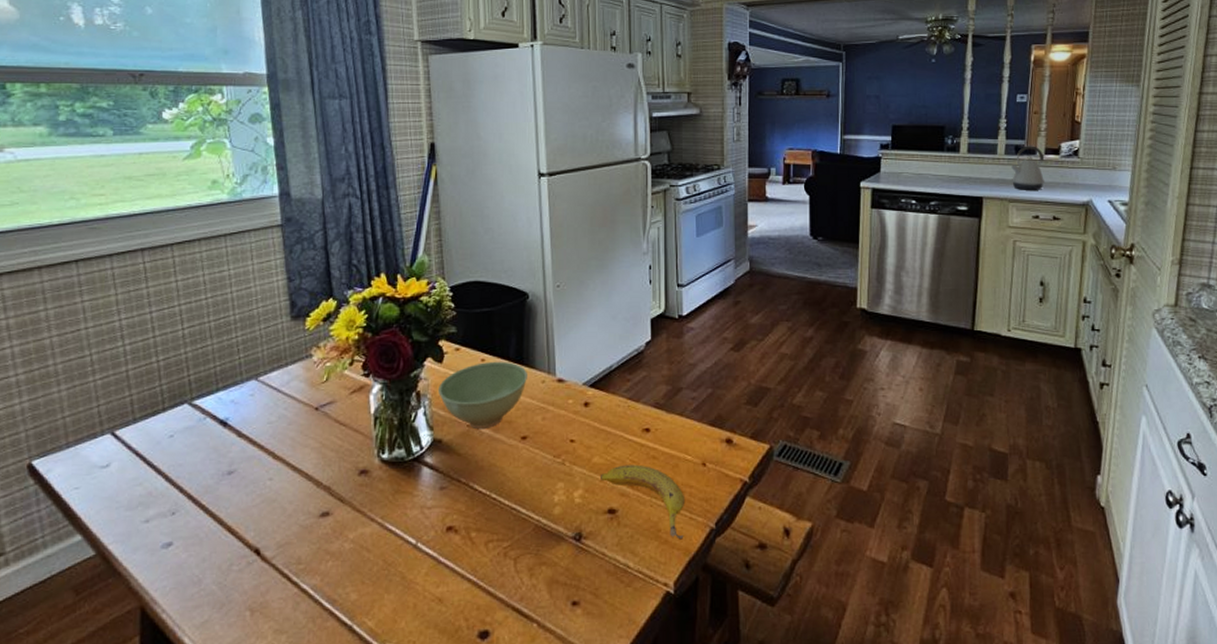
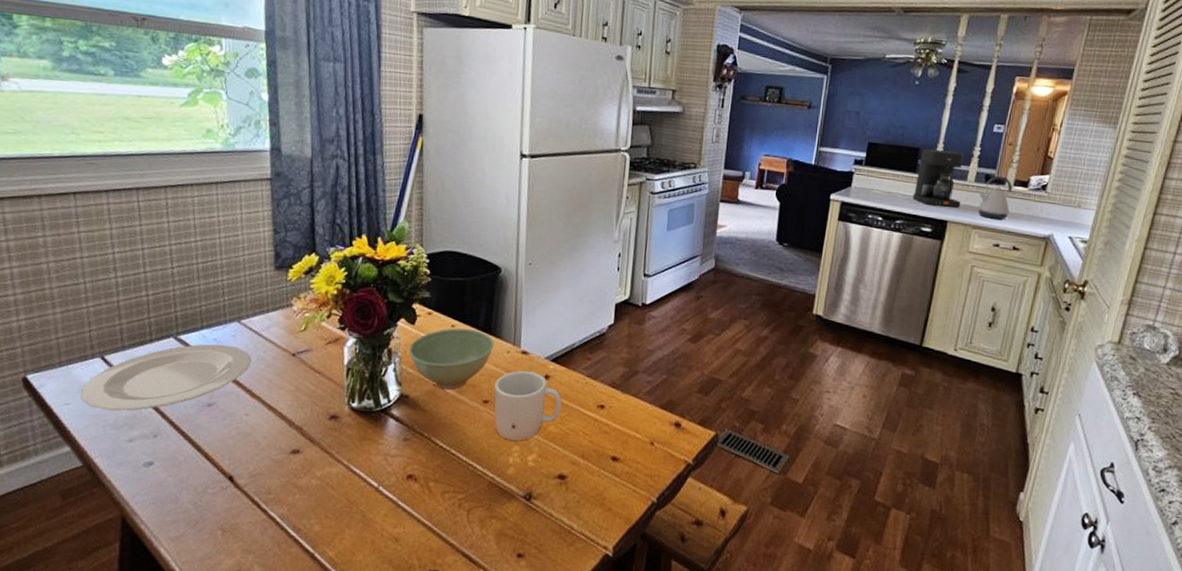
plate: none [91,405,273,491] -> present [80,344,252,411]
mug: none [532,400,605,477] -> present [494,370,562,441]
fruit: present [601,464,686,540] -> none [554,436,632,509]
coffee maker: none [944,125,994,184] -> present [912,149,964,208]

